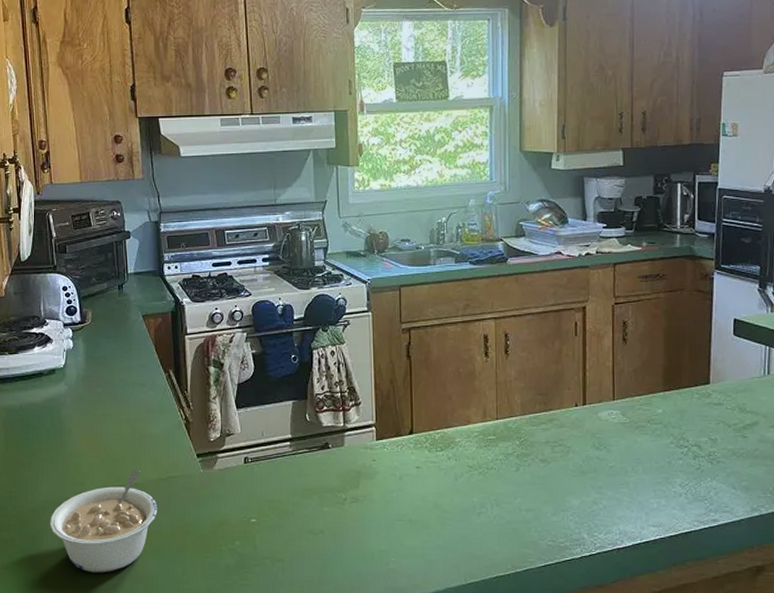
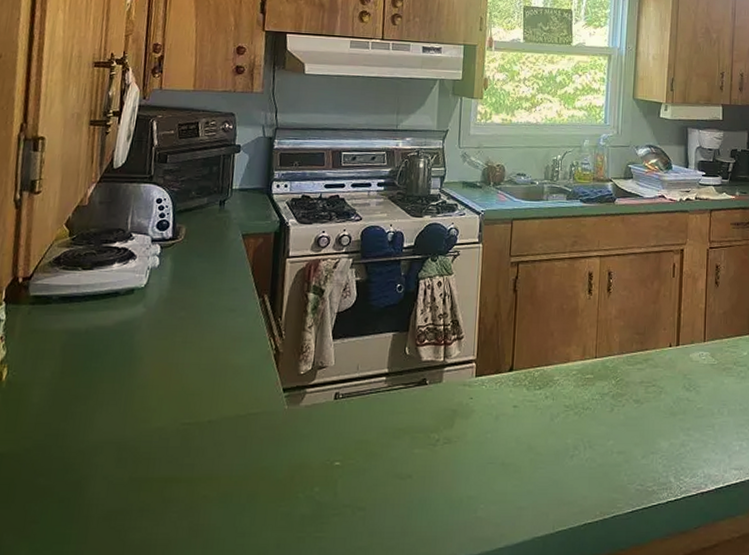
legume: present [49,470,158,573] -> none [99,405,232,527]

